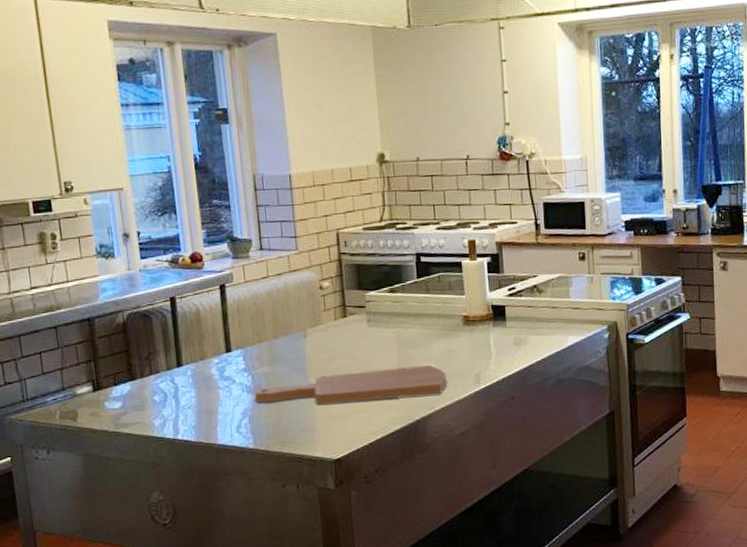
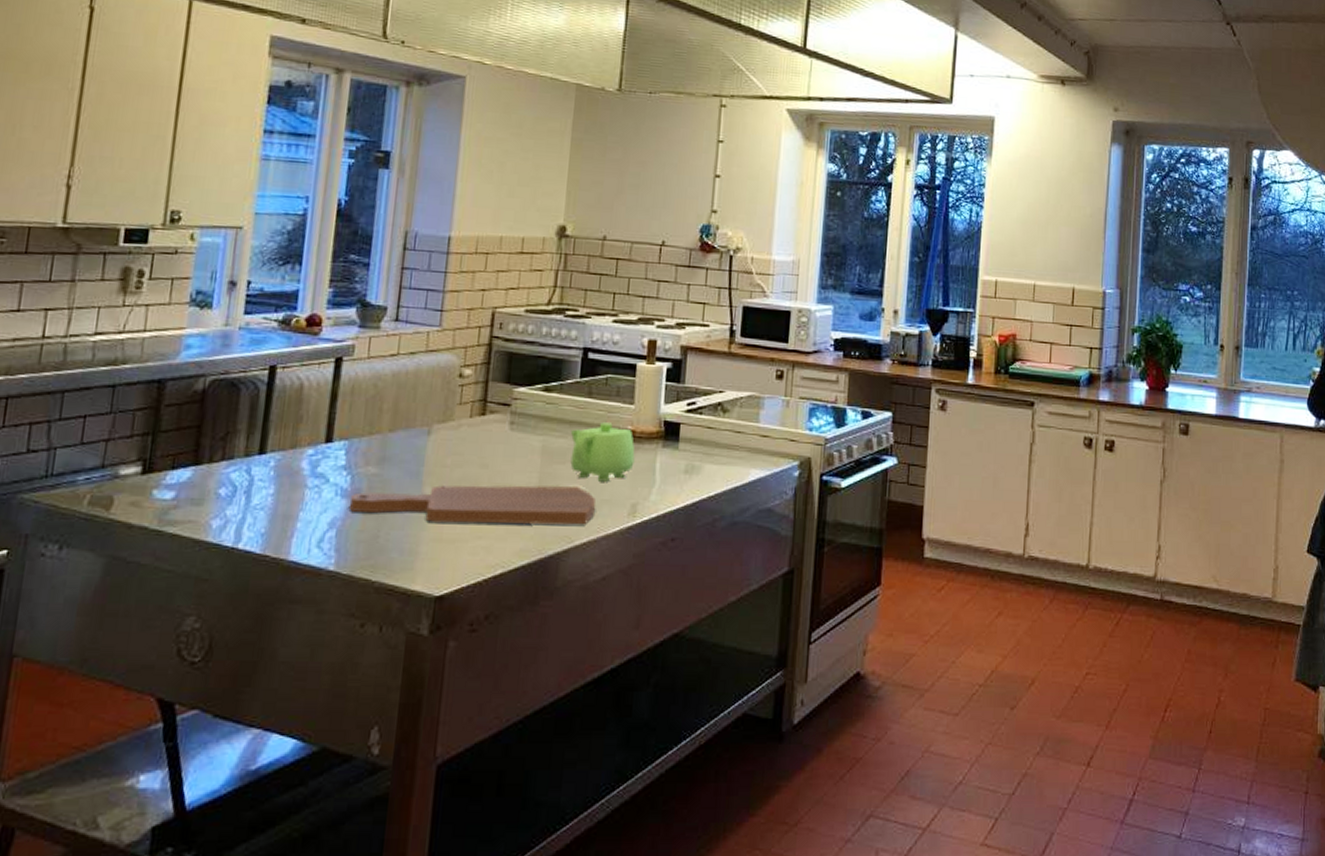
teapot: none [416,312,473,359] -> present [570,422,635,482]

